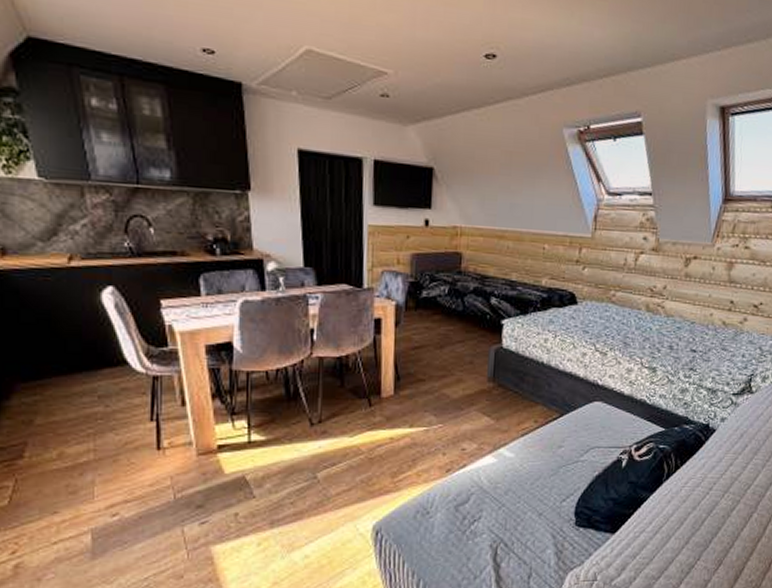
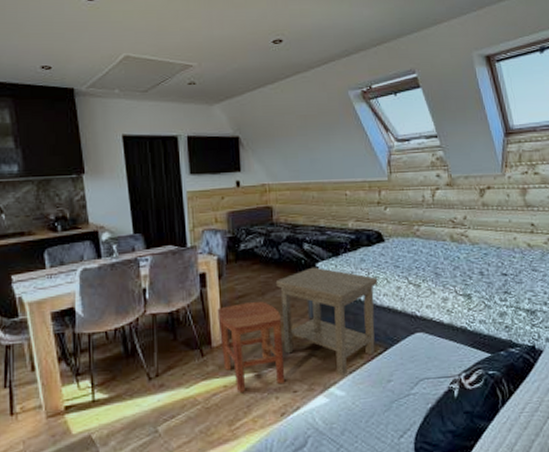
stool: none [390,354,459,446] -> present [217,301,286,392]
side table: none [456,323,565,437] -> present [275,267,378,376]

